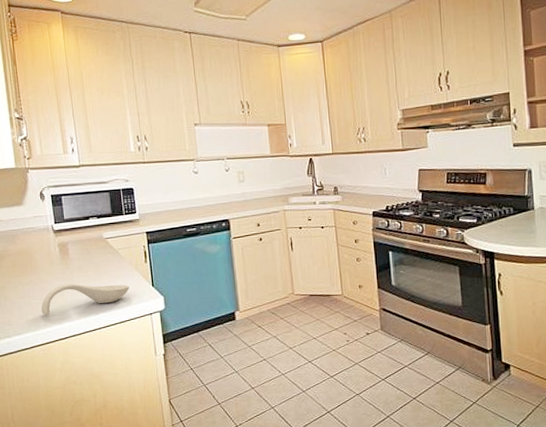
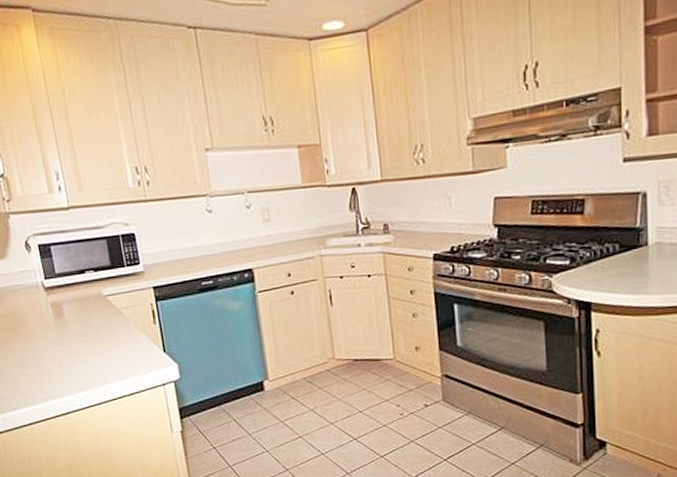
spoon rest: present [41,283,129,315] -> none [37,350,137,388]

